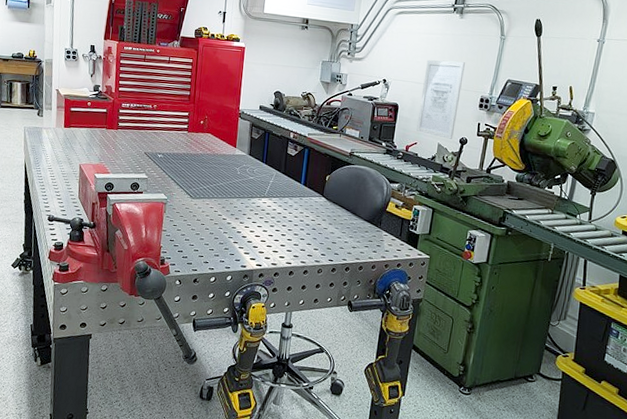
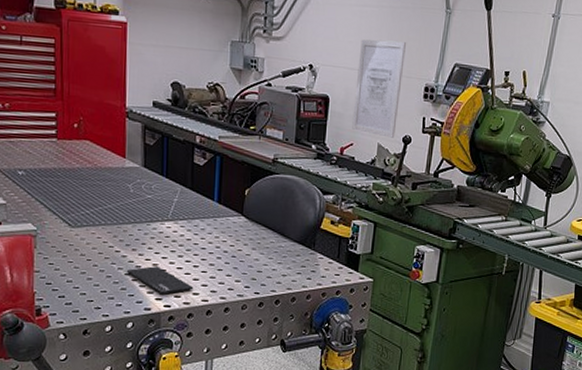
smartphone: none [229,232,281,256] -> present [126,266,194,295]

